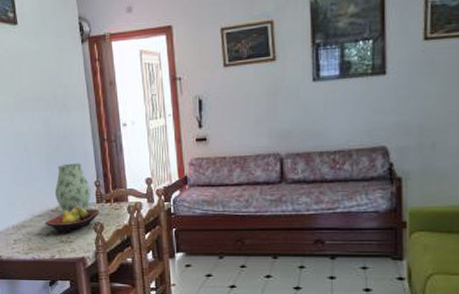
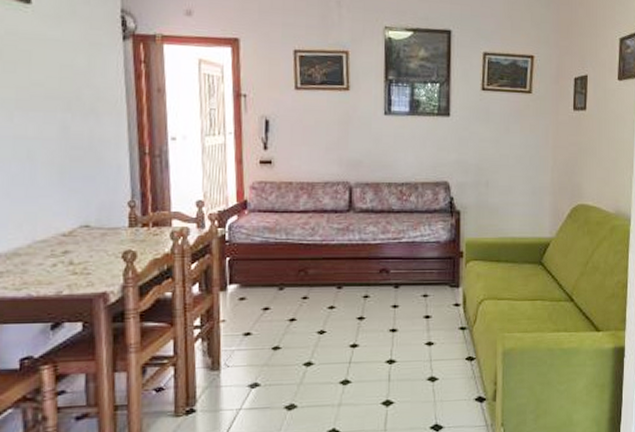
fruit bowl: present [45,205,100,233] -> none [51,229,133,263]
vase: present [55,163,91,213] -> none [70,178,122,238]

